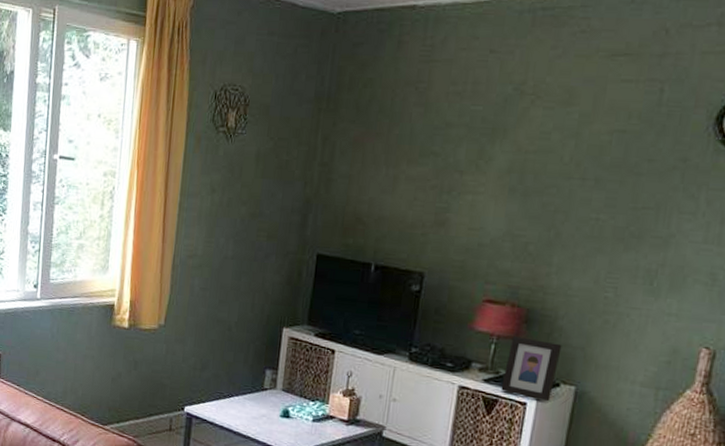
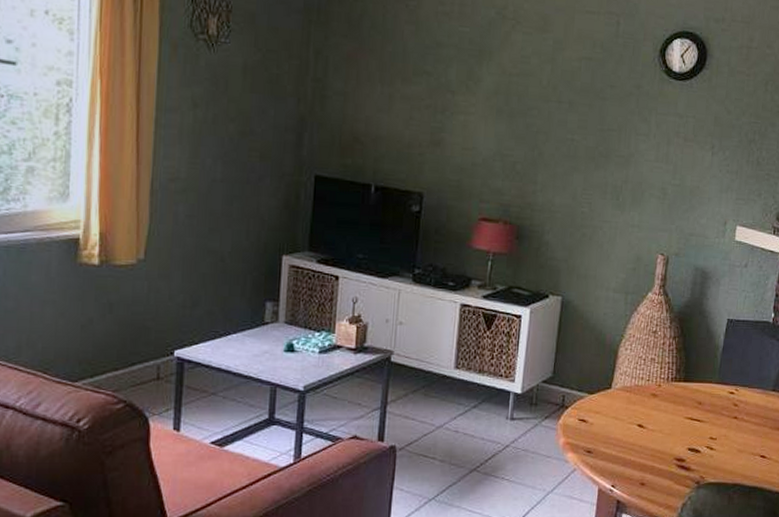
picture frame: present [501,336,562,402] -> none [498,252,549,313]

